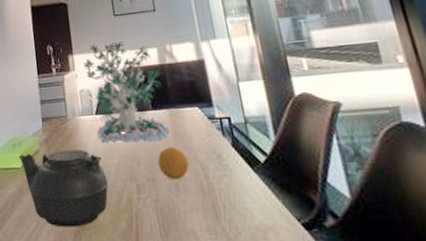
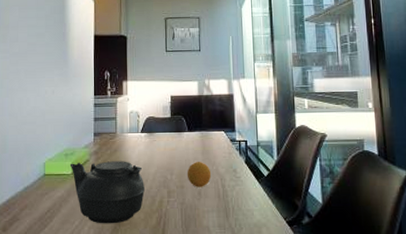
plant: present [83,40,170,145] -> none [135,73,200,158]

